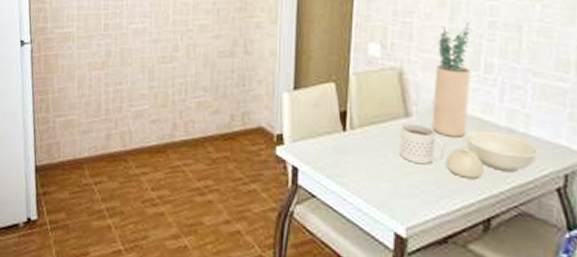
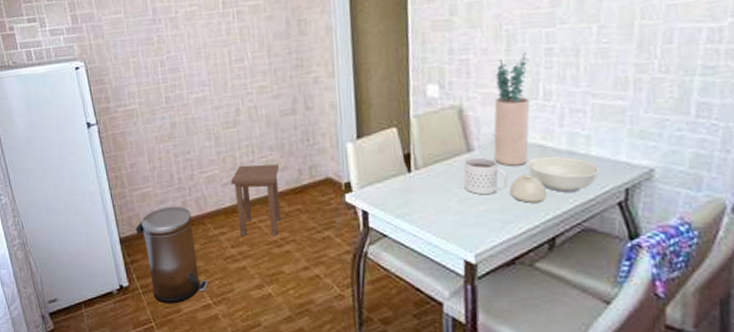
pedal bin: none [53,138,123,246] -> present [135,207,209,304]
stool: none [159,103,211,183] -> present [230,164,281,236]

